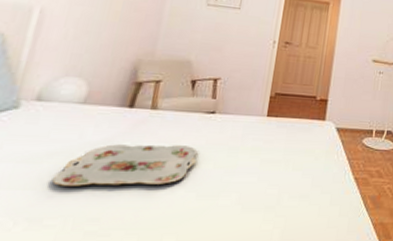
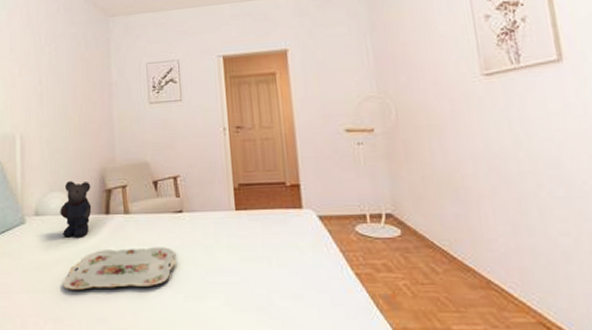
bear: none [68,68,119,129] -> present [60,181,92,238]

